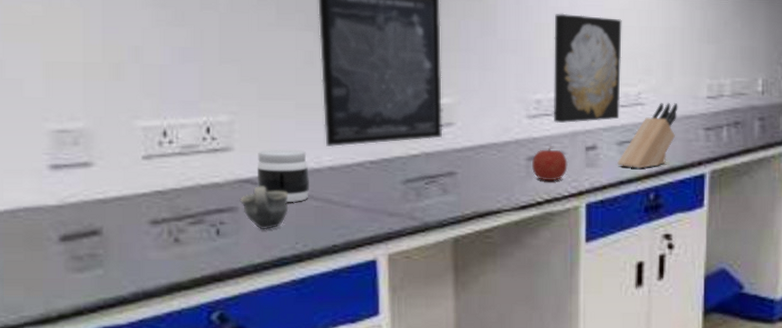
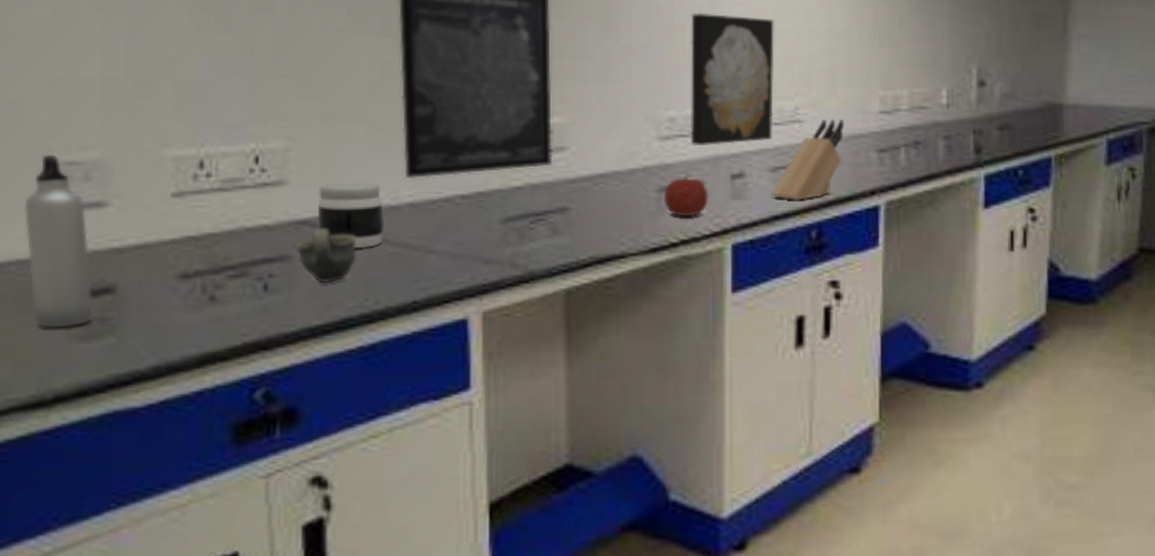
water bottle: none [28,123,86,261] -> present [24,154,94,328]

